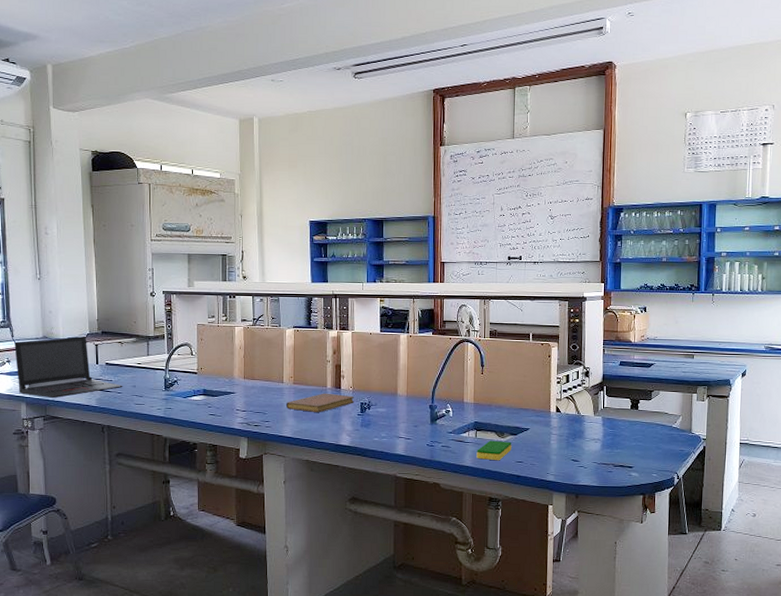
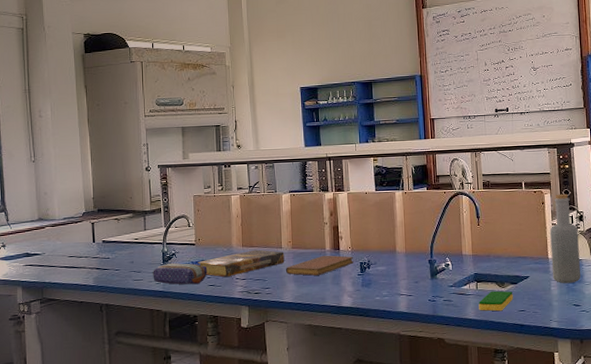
laptop: present [14,336,123,399] -> none [9,216,120,281]
pencil case: none [153,390,208,413] -> present [152,263,208,285]
book: none [199,382,286,408] -> present [197,249,285,278]
bottle: none [553,348,583,439] -> present [550,193,581,284]

